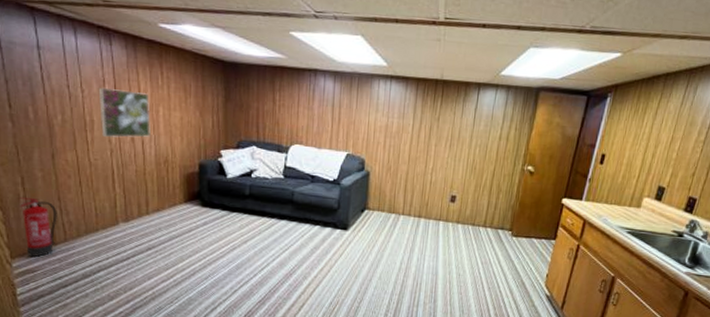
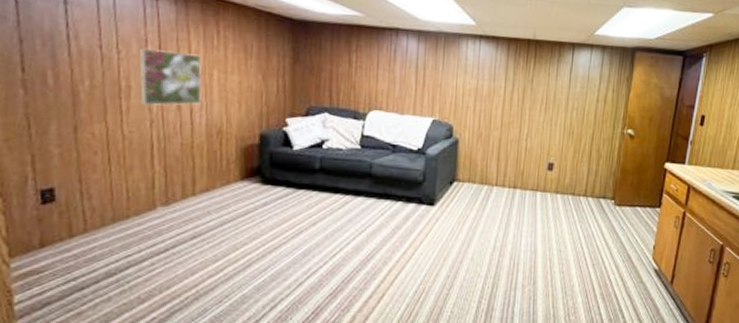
fire extinguisher: present [18,197,57,257] -> none [25,179,77,253]

